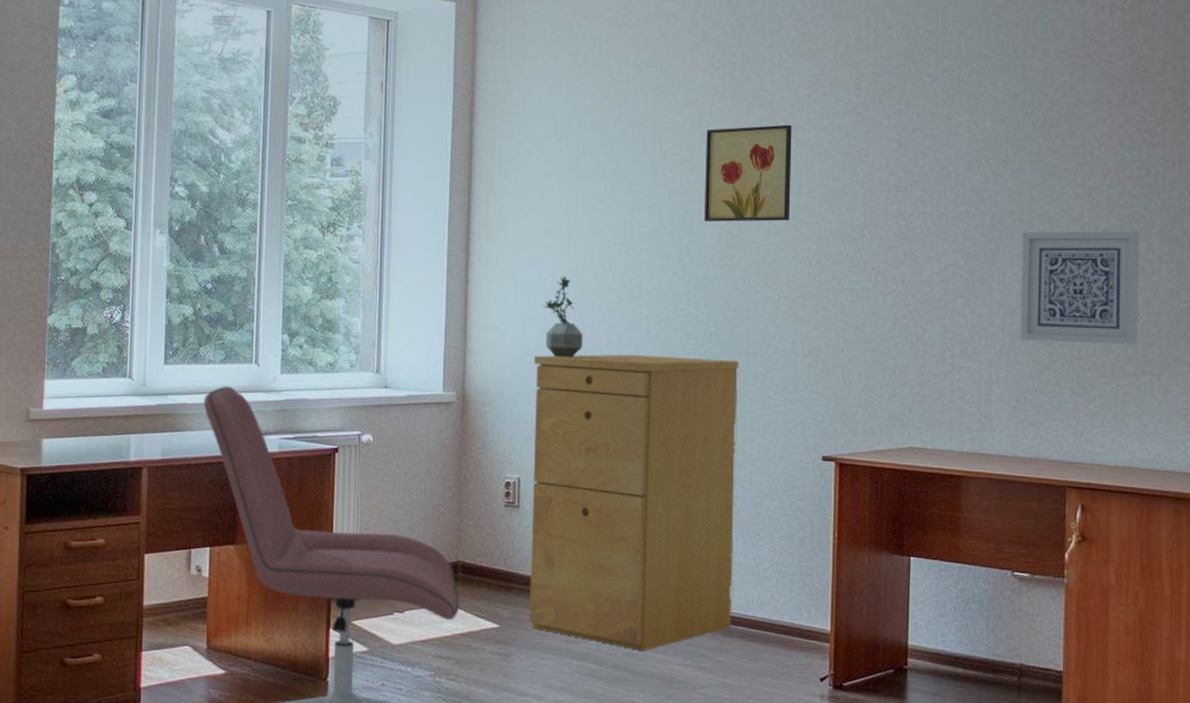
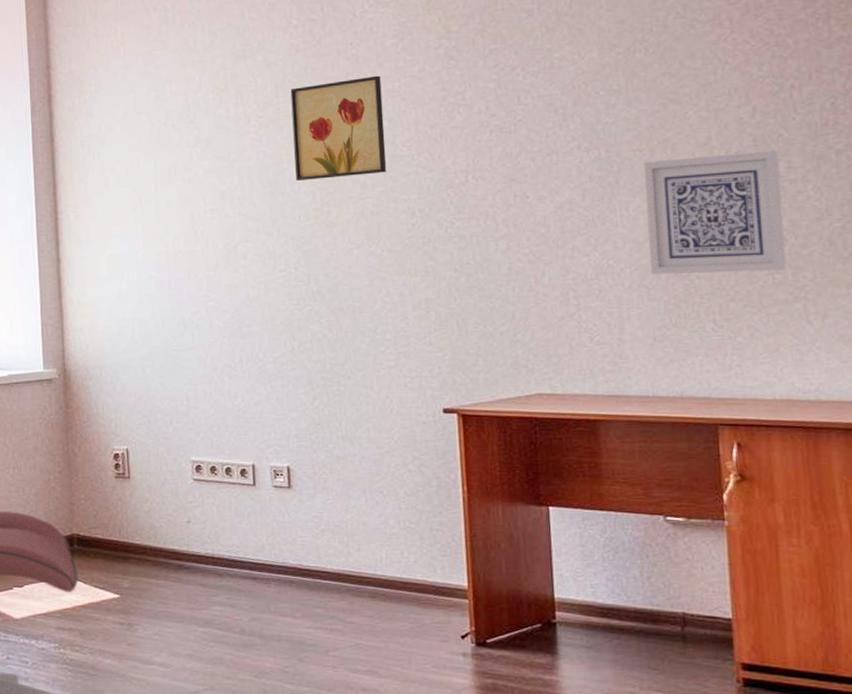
filing cabinet: present [529,354,739,651] -> none [133,317,361,615]
potted plant: present [542,276,583,357] -> none [136,247,181,327]

